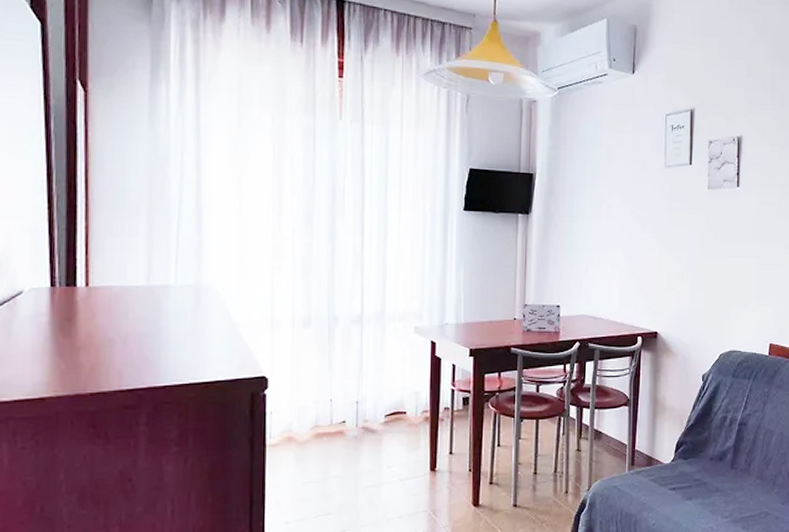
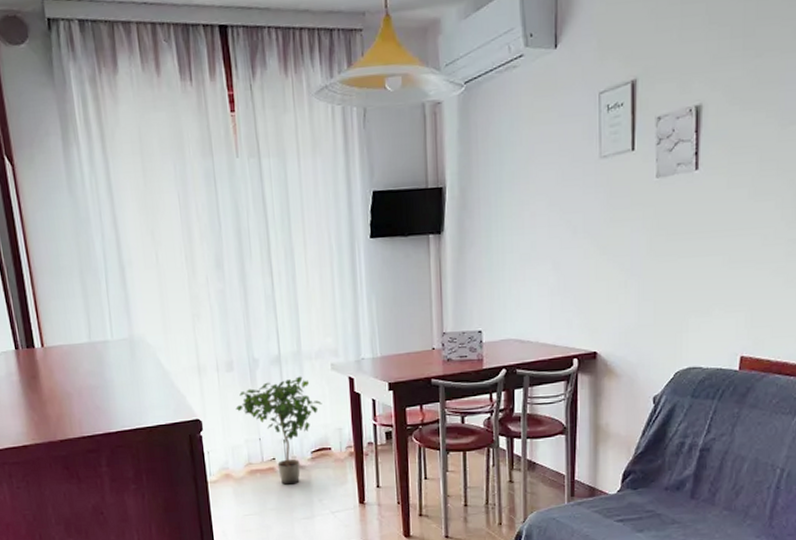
potted plant: none [308,337,401,450] -> present [235,376,322,485]

